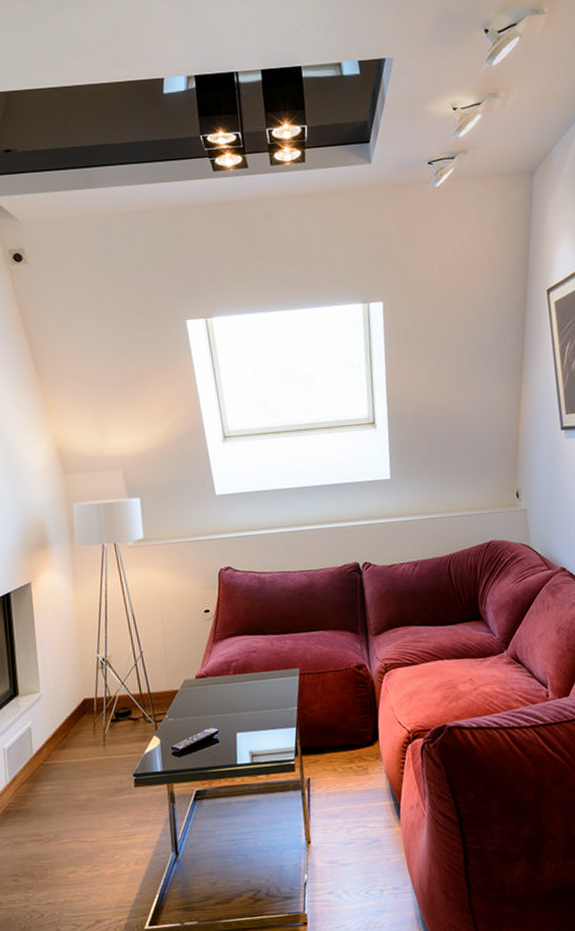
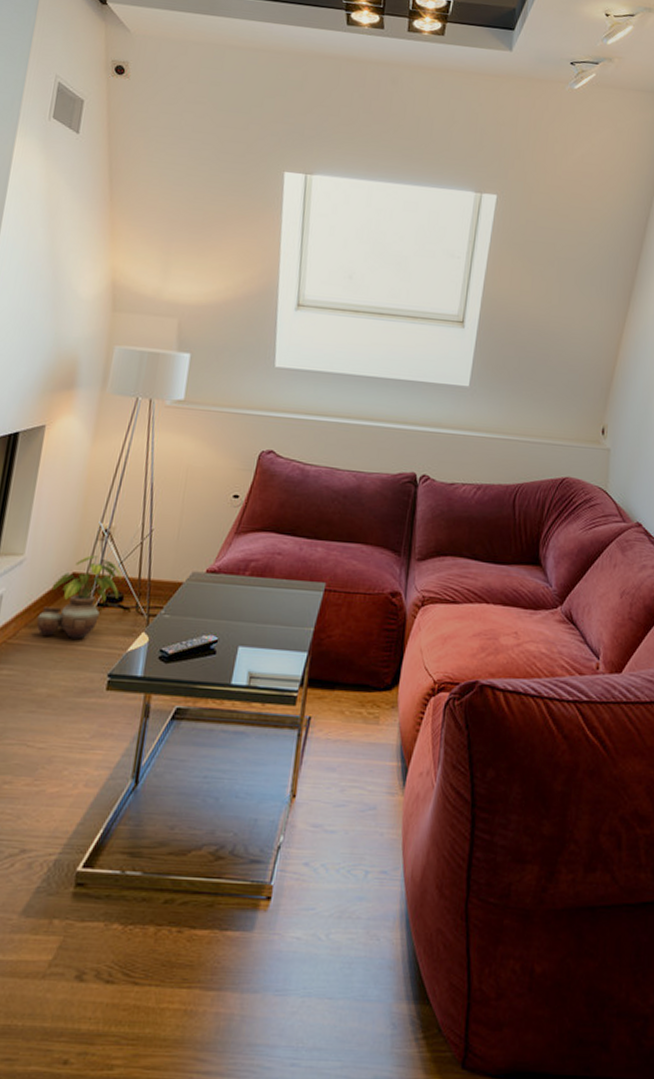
potted plant: none [63,682,127,754] -> present [36,555,122,640]

